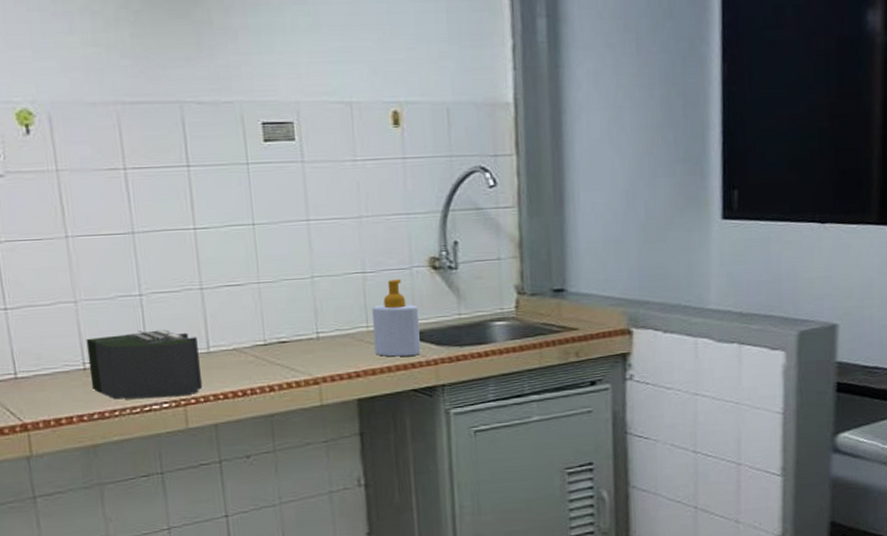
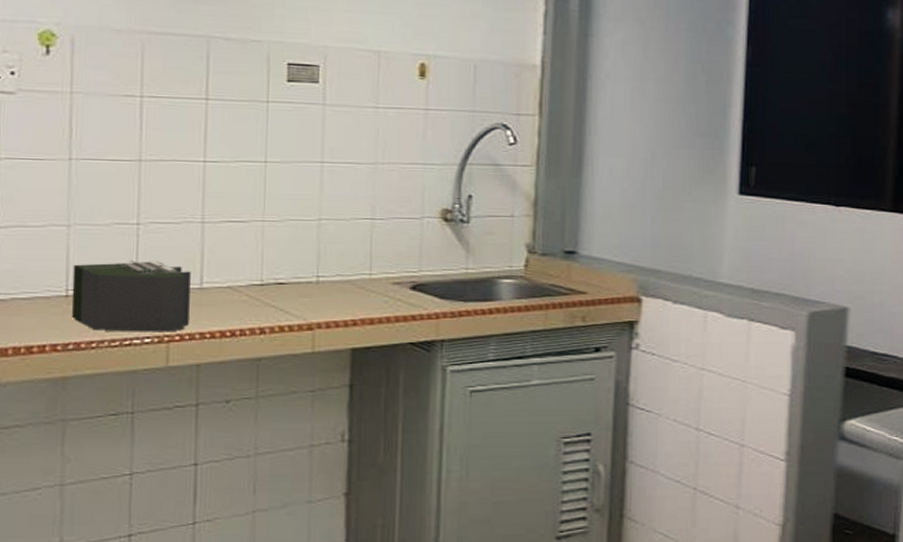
soap bottle: present [372,279,421,357] -> none [375,228,425,307]

